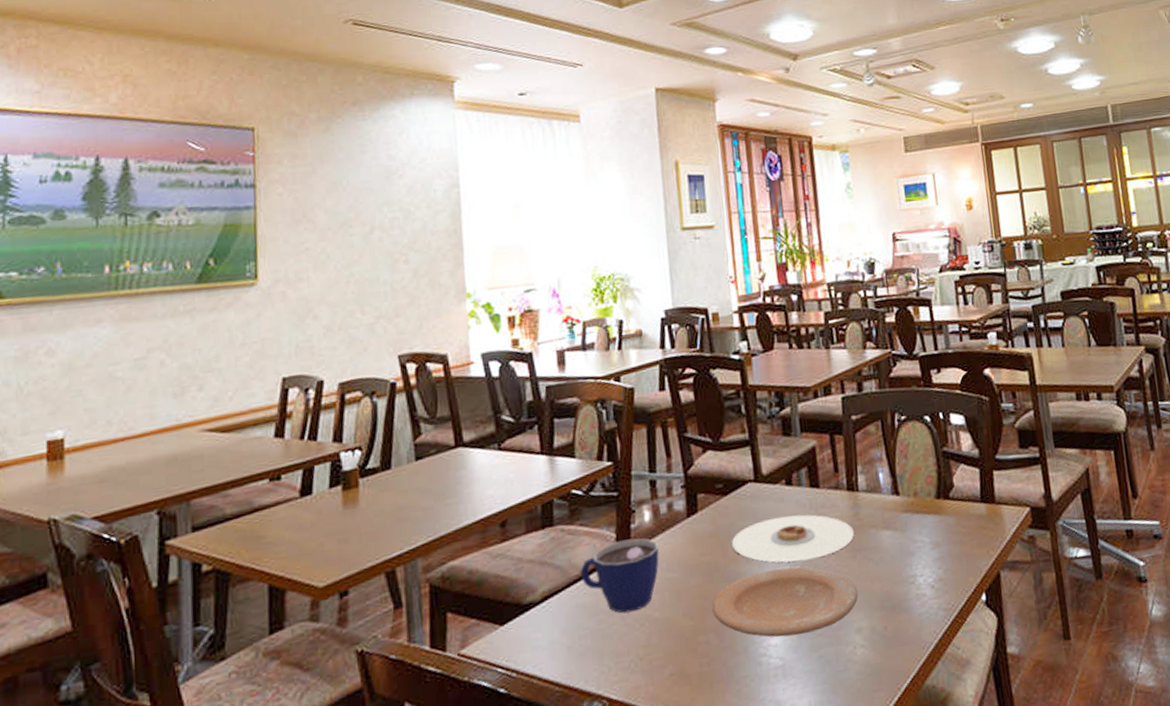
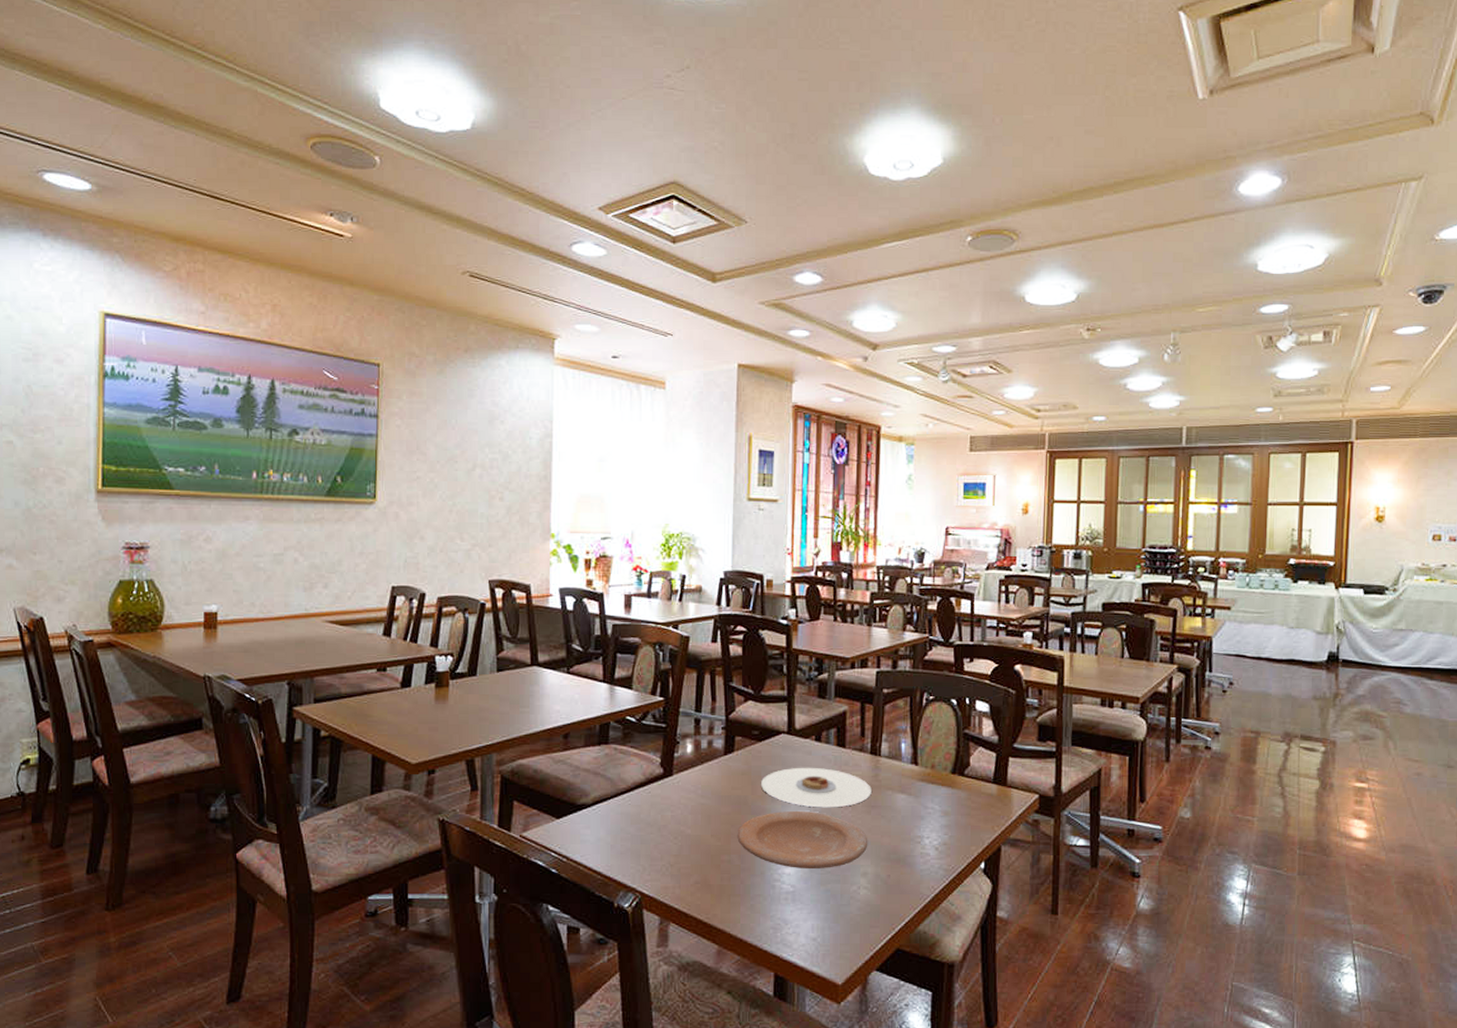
cup: present [580,538,659,614] -> none [627,765,696,826]

